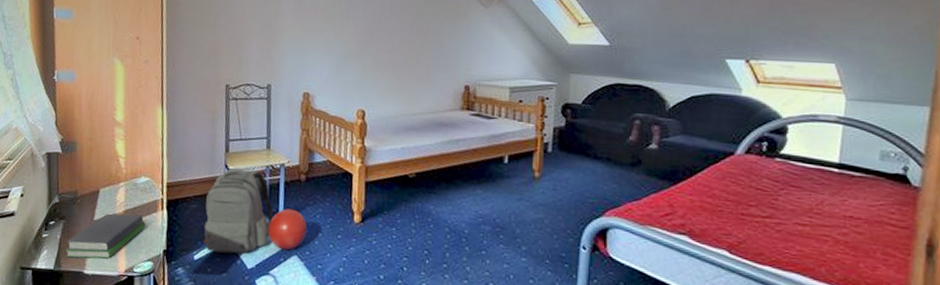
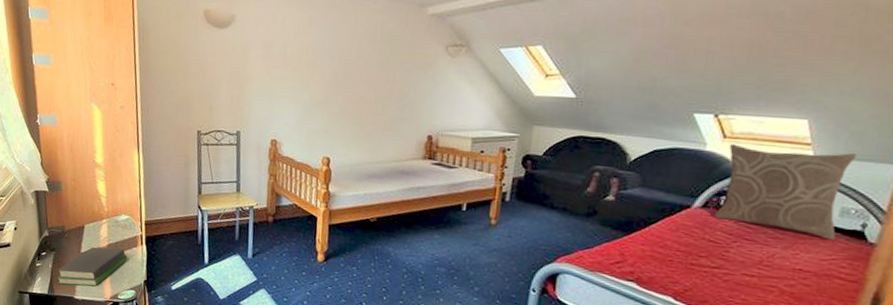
backpack: present [204,167,274,254] -> none [180,208,243,286]
ball: present [268,208,308,251] -> none [238,247,275,284]
pillow: none [759,88,887,185] -> present [715,143,857,240]

